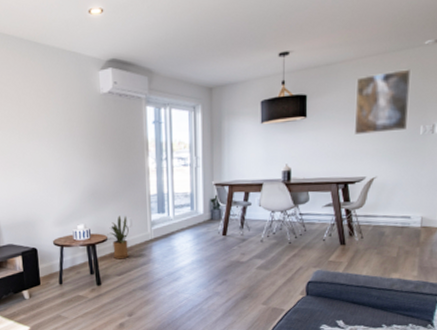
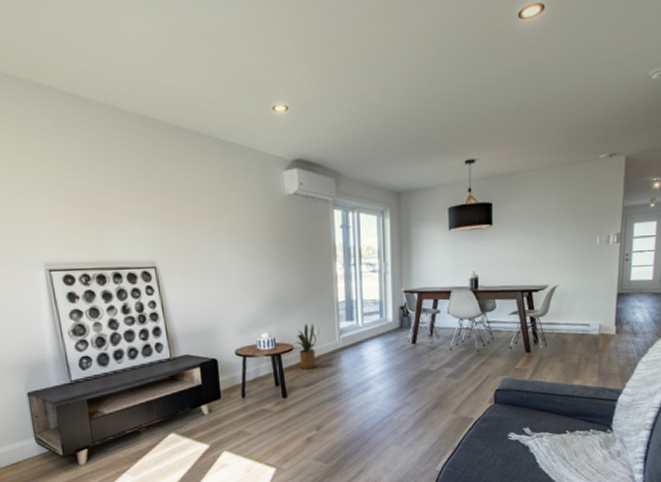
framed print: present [354,69,412,134] -> none [537,181,588,243]

